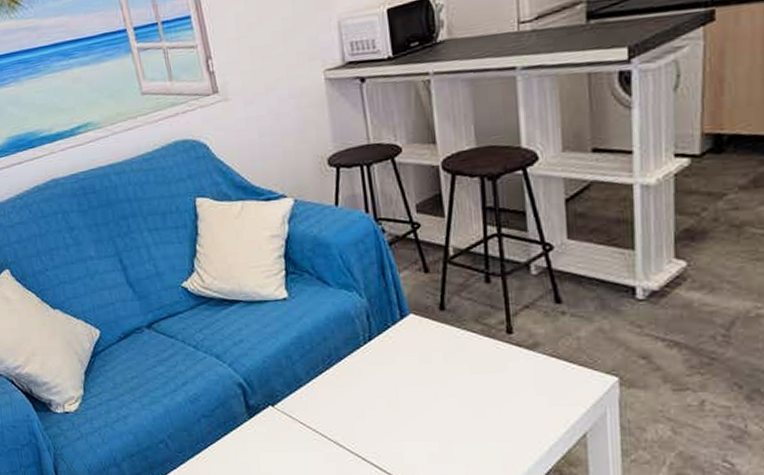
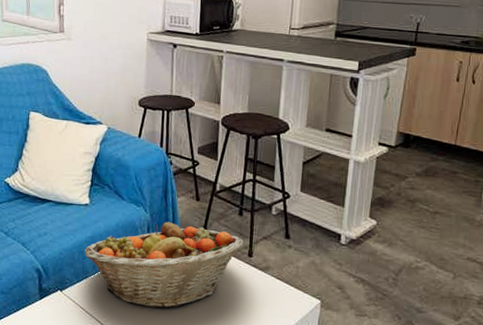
fruit basket: none [293,304,498,412] -> present [85,221,244,308]

